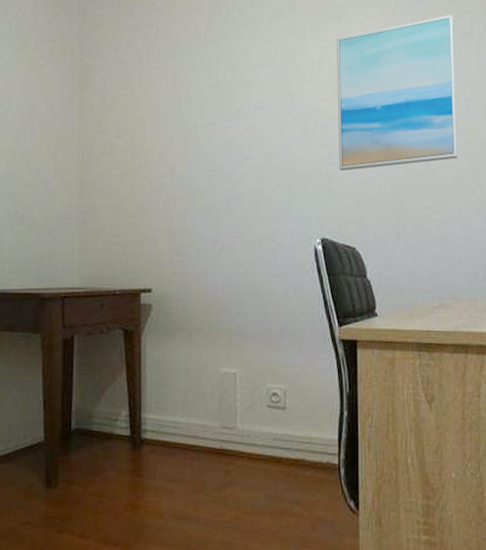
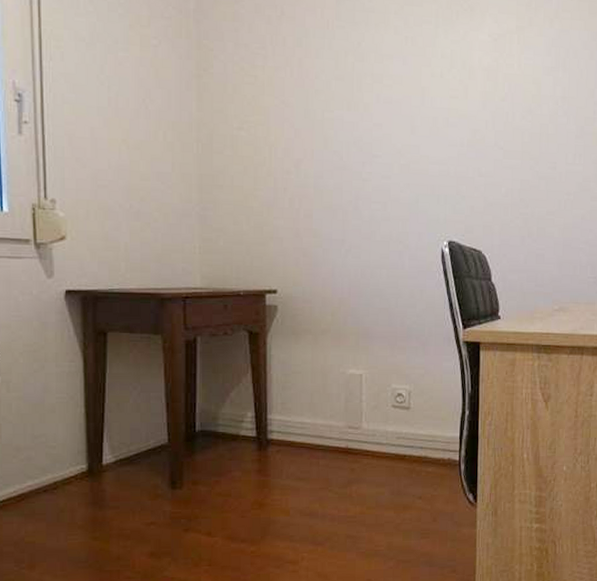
wall art: present [336,14,457,172] -> none [467,13,586,173]

